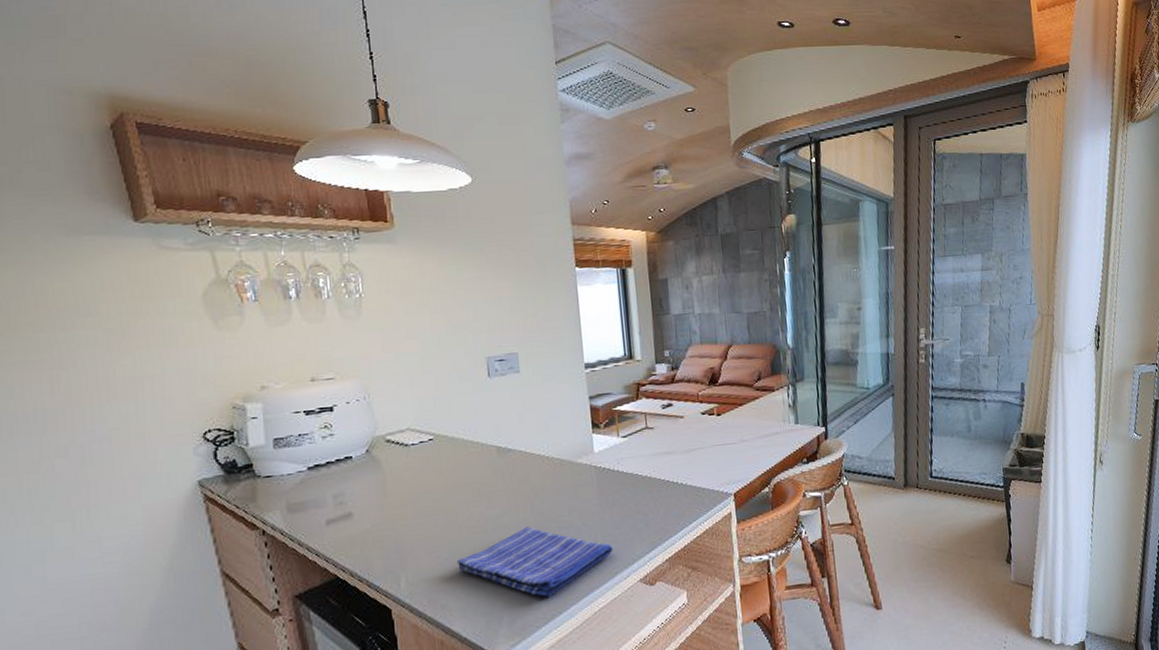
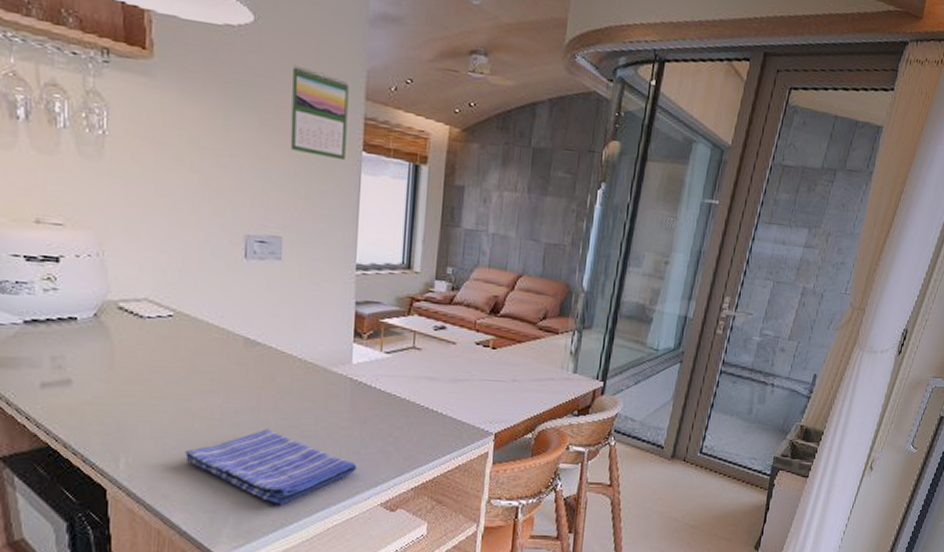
calendar: none [507,209,562,279] -> present [290,65,349,161]

